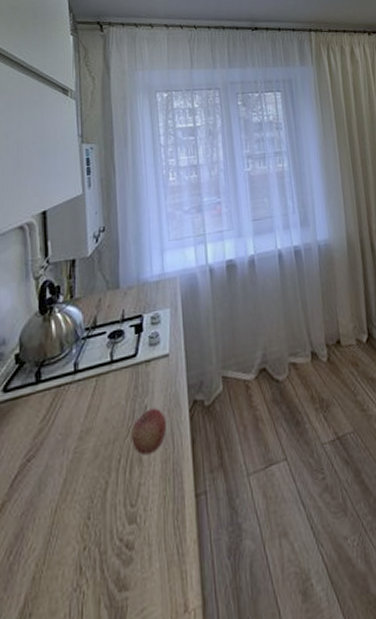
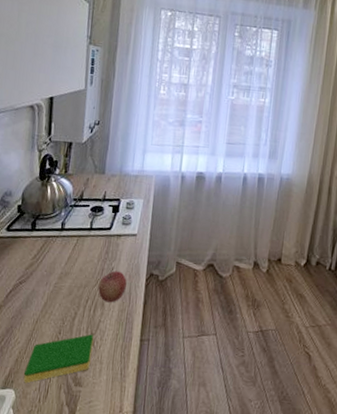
dish sponge: none [46,506,136,611] -> present [24,334,94,384]

